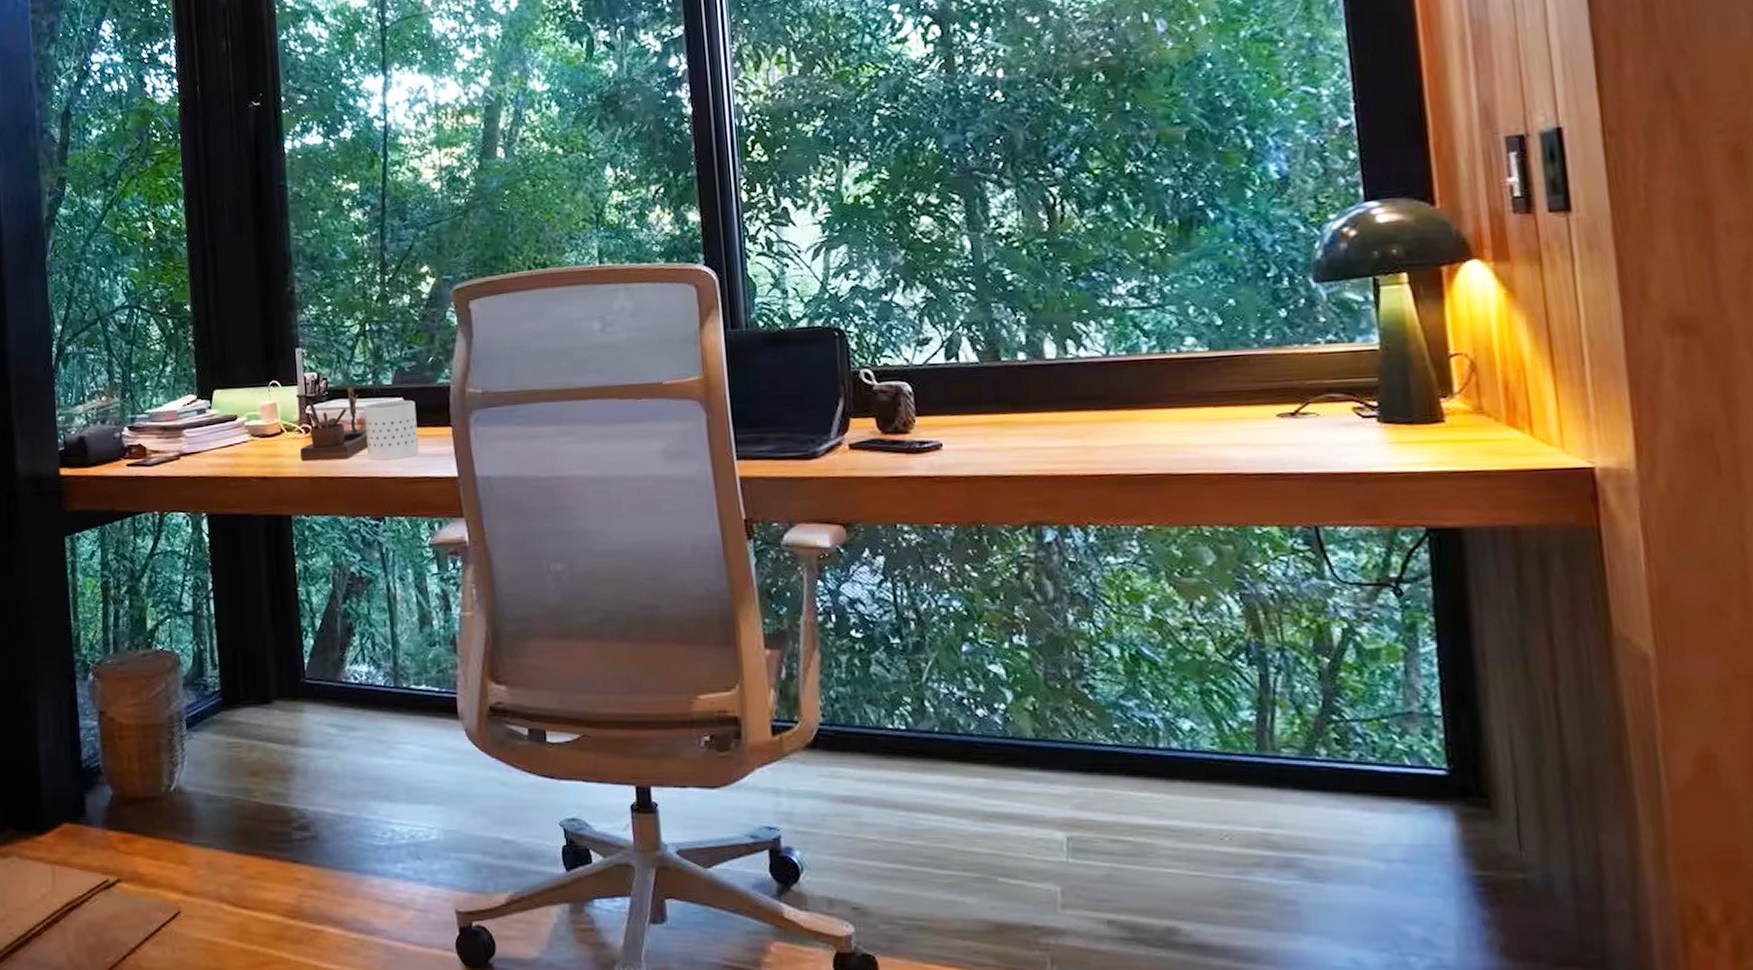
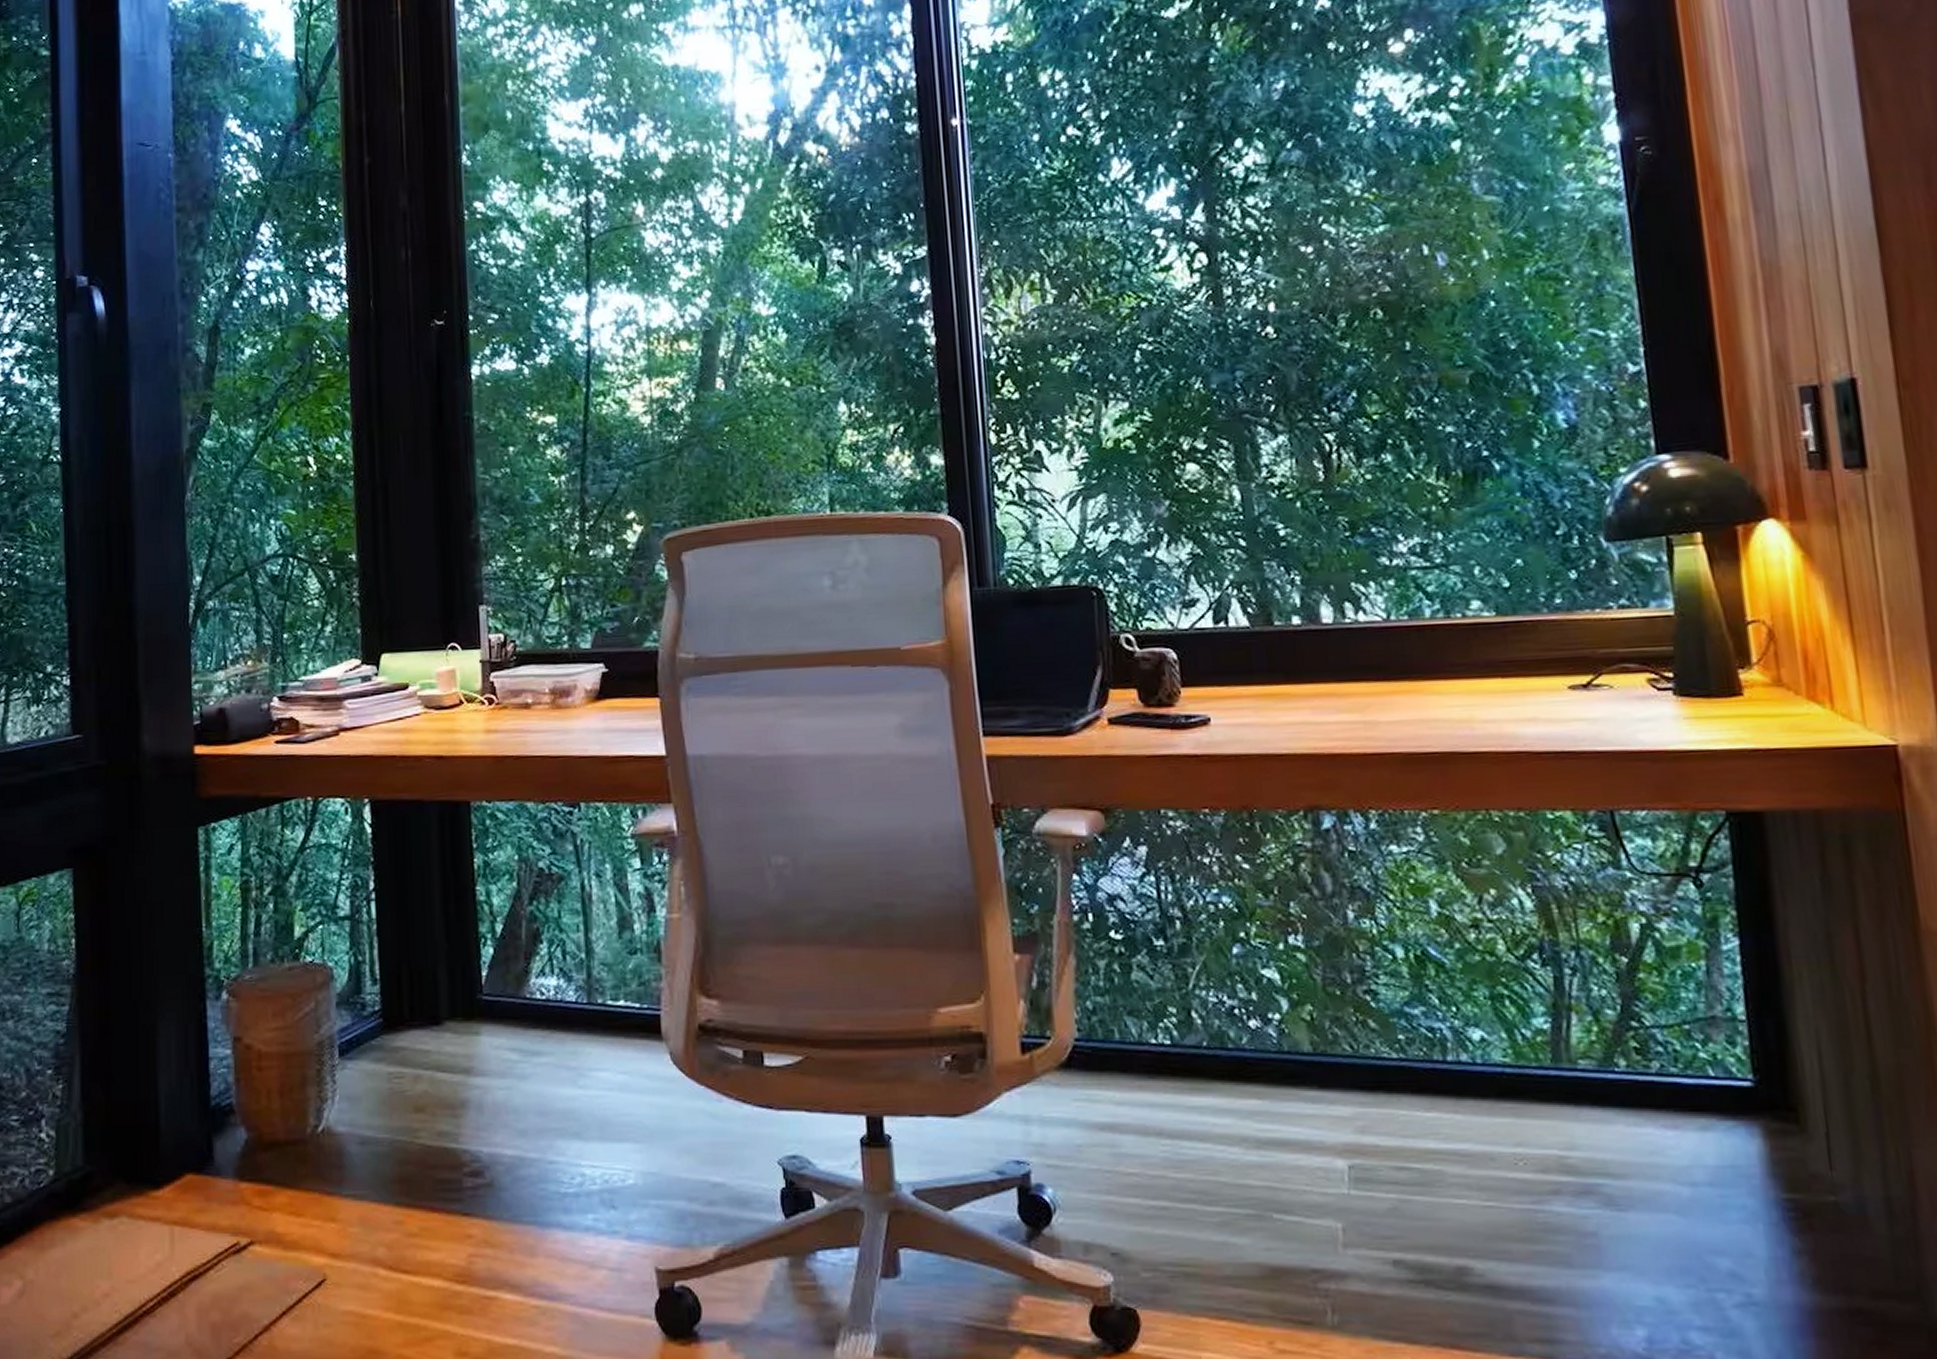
desk organizer: present [300,387,368,462] -> none [482,651,562,738]
mug: present [363,400,419,461] -> none [557,666,621,737]

